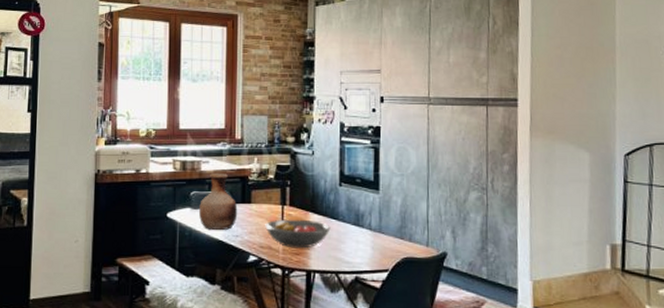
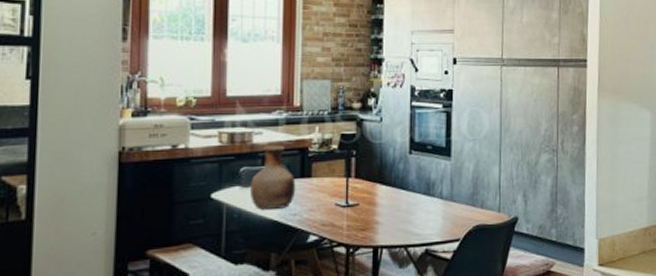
fruit bowl: present [265,219,331,249] -> none [327,191,400,224]

